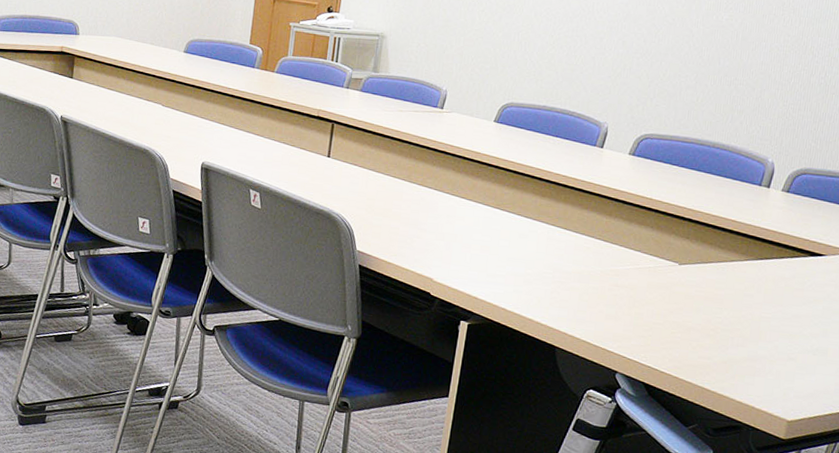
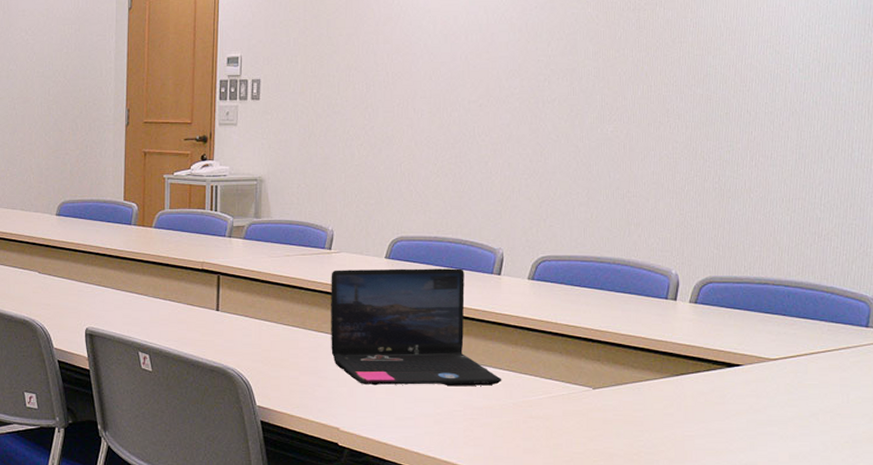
laptop: none [432,128,593,252] -> present [331,268,502,386]

